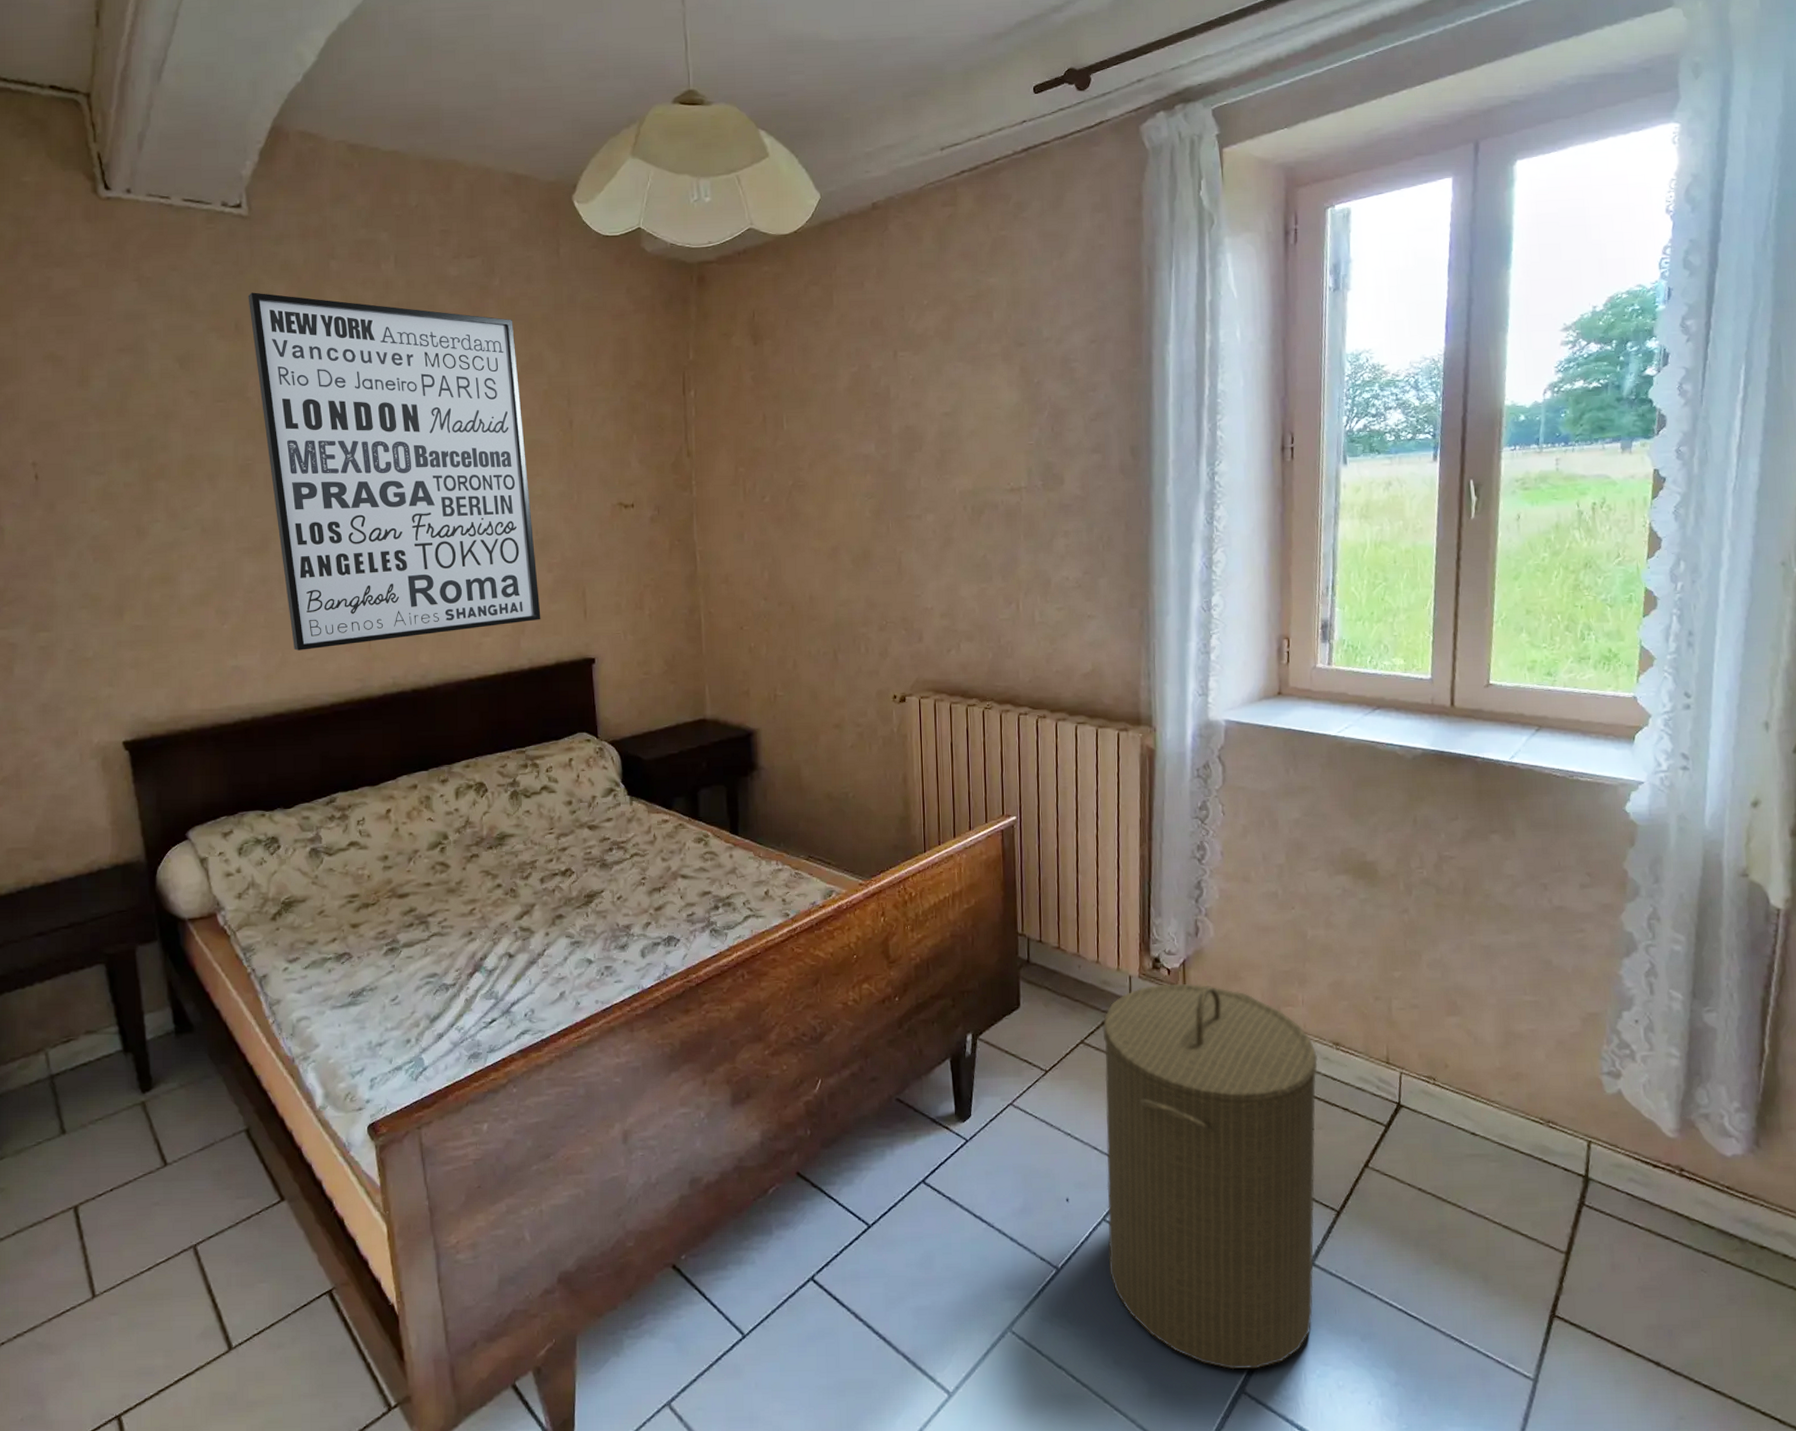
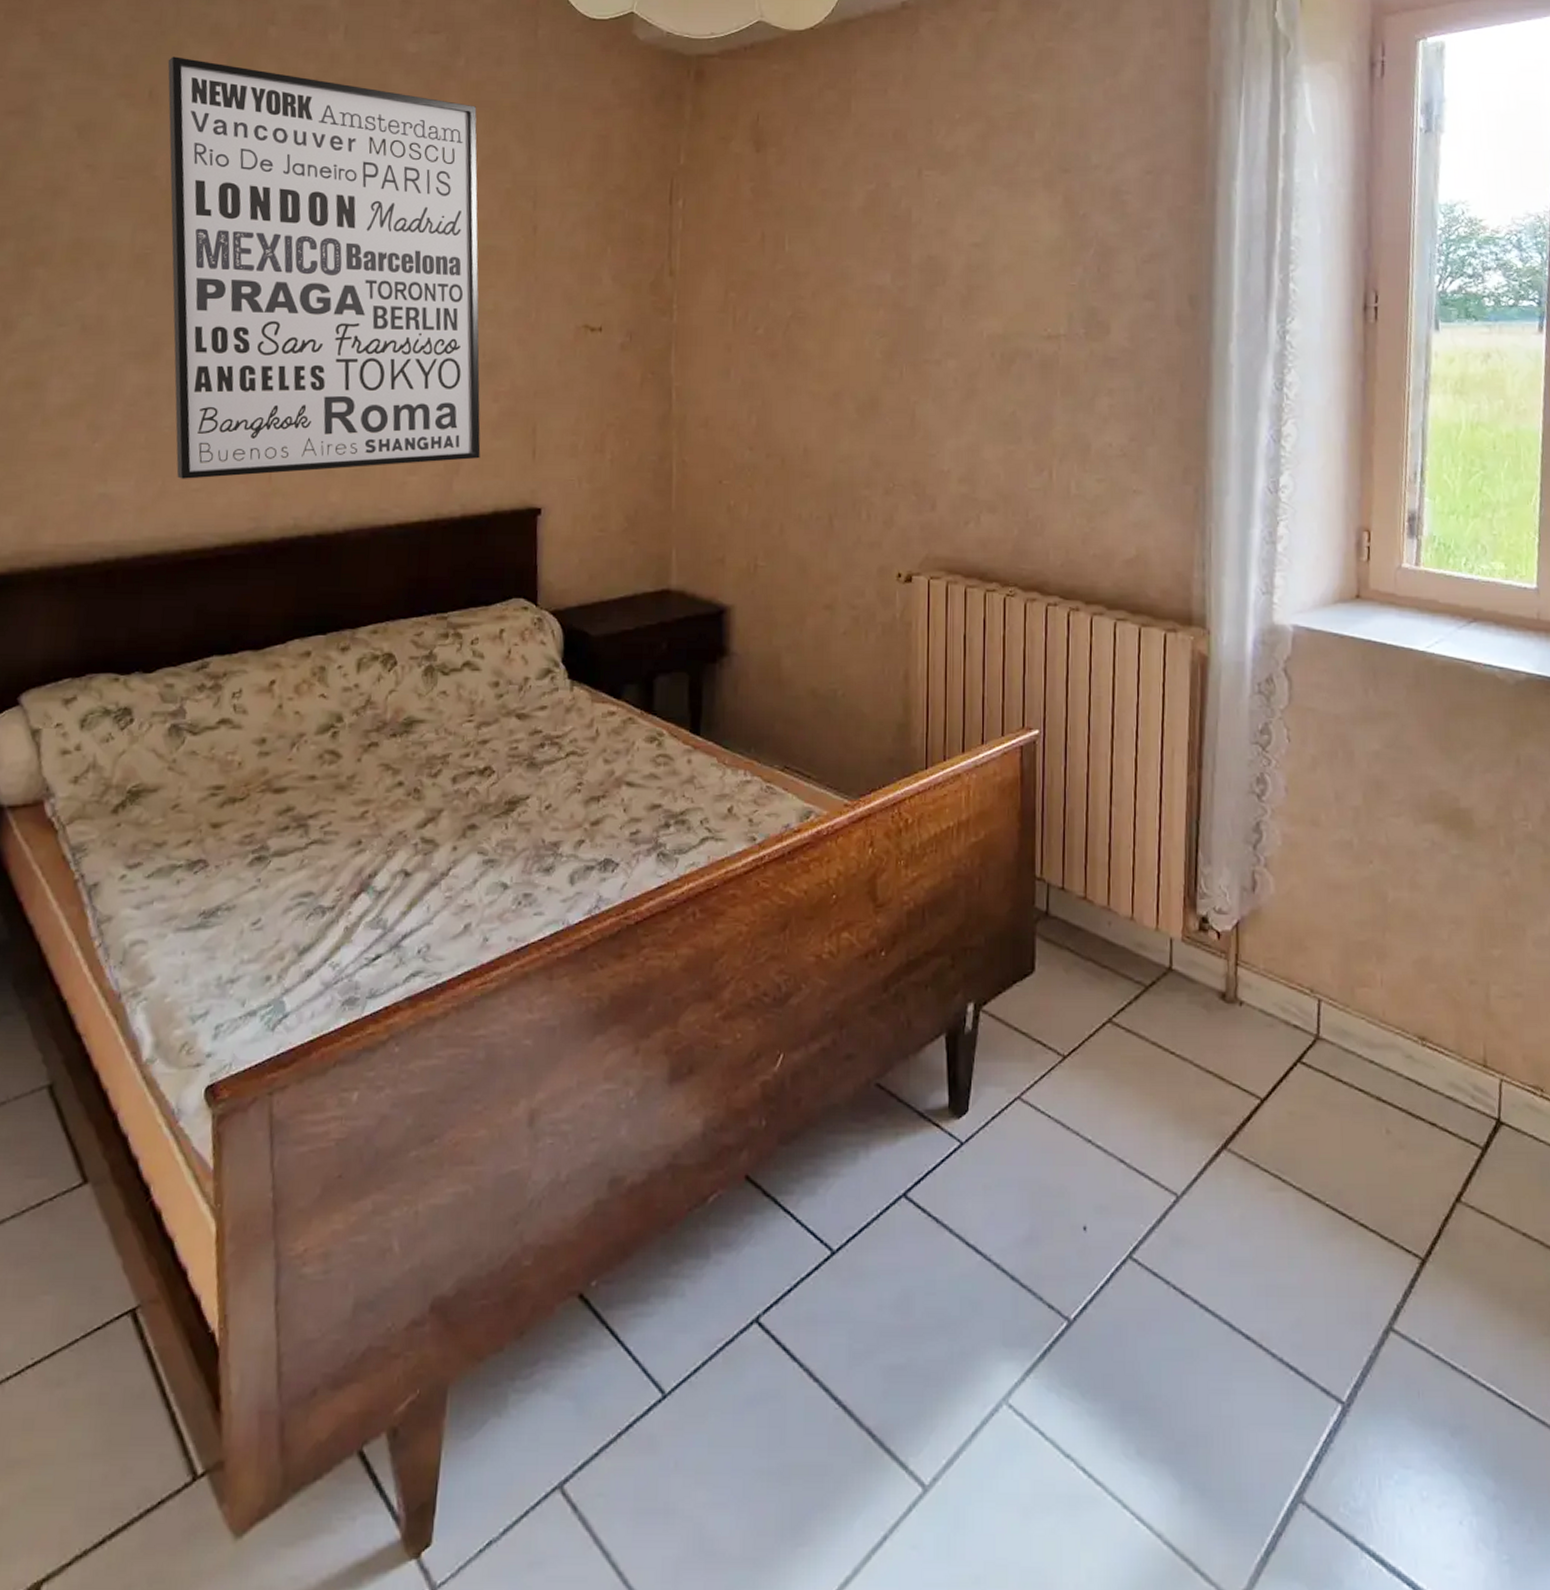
laundry hamper: present [1102,983,1318,1370] -> none [1133,950,1399,1470]

